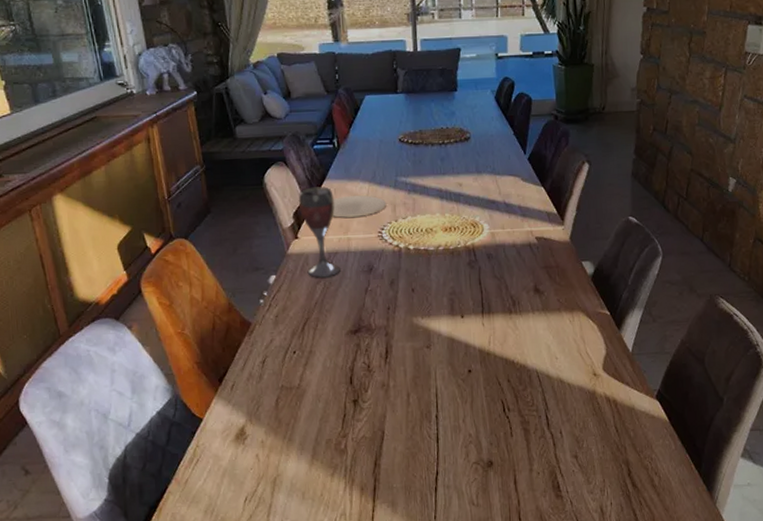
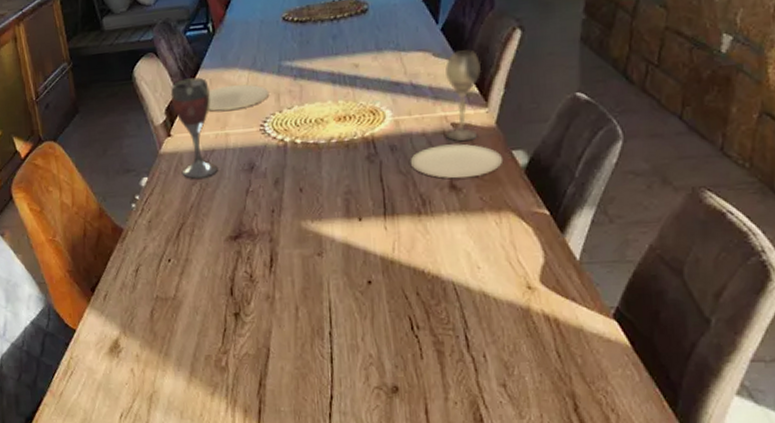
plate: none [503,254,576,284] -> present [410,144,504,179]
wineglass: none [531,177,560,253] -> present [445,50,482,142]

